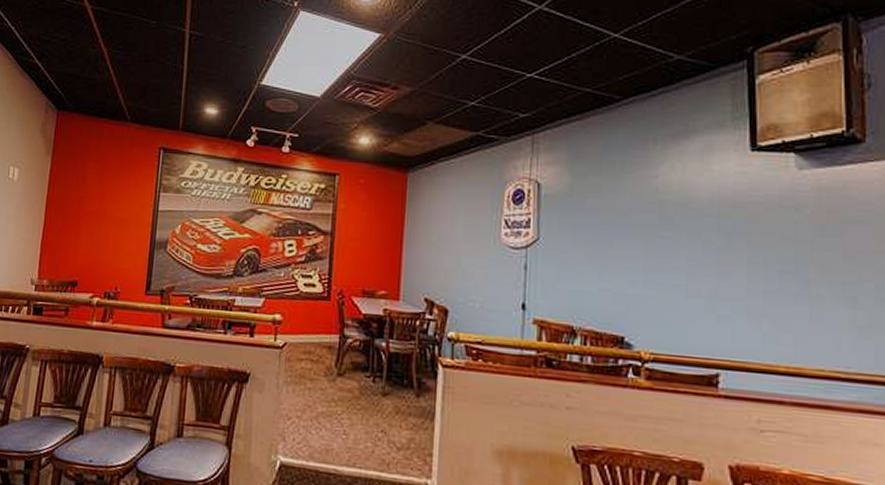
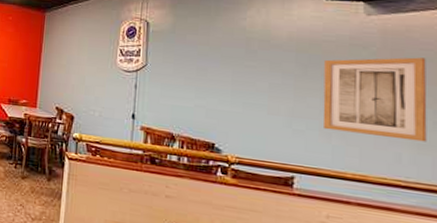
wall art: none [750,220,868,324] -> present [322,57,427,142]

